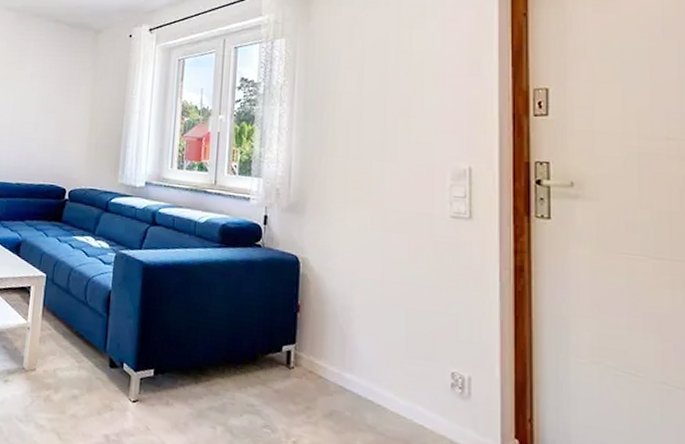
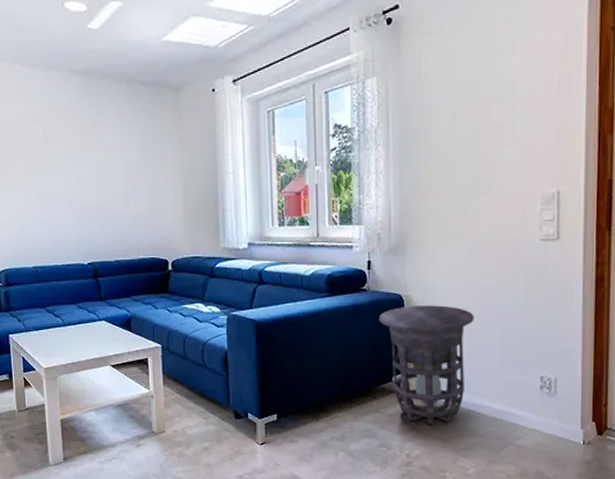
side table: none [271,269,376,412] -> present [378,305,474,425]

